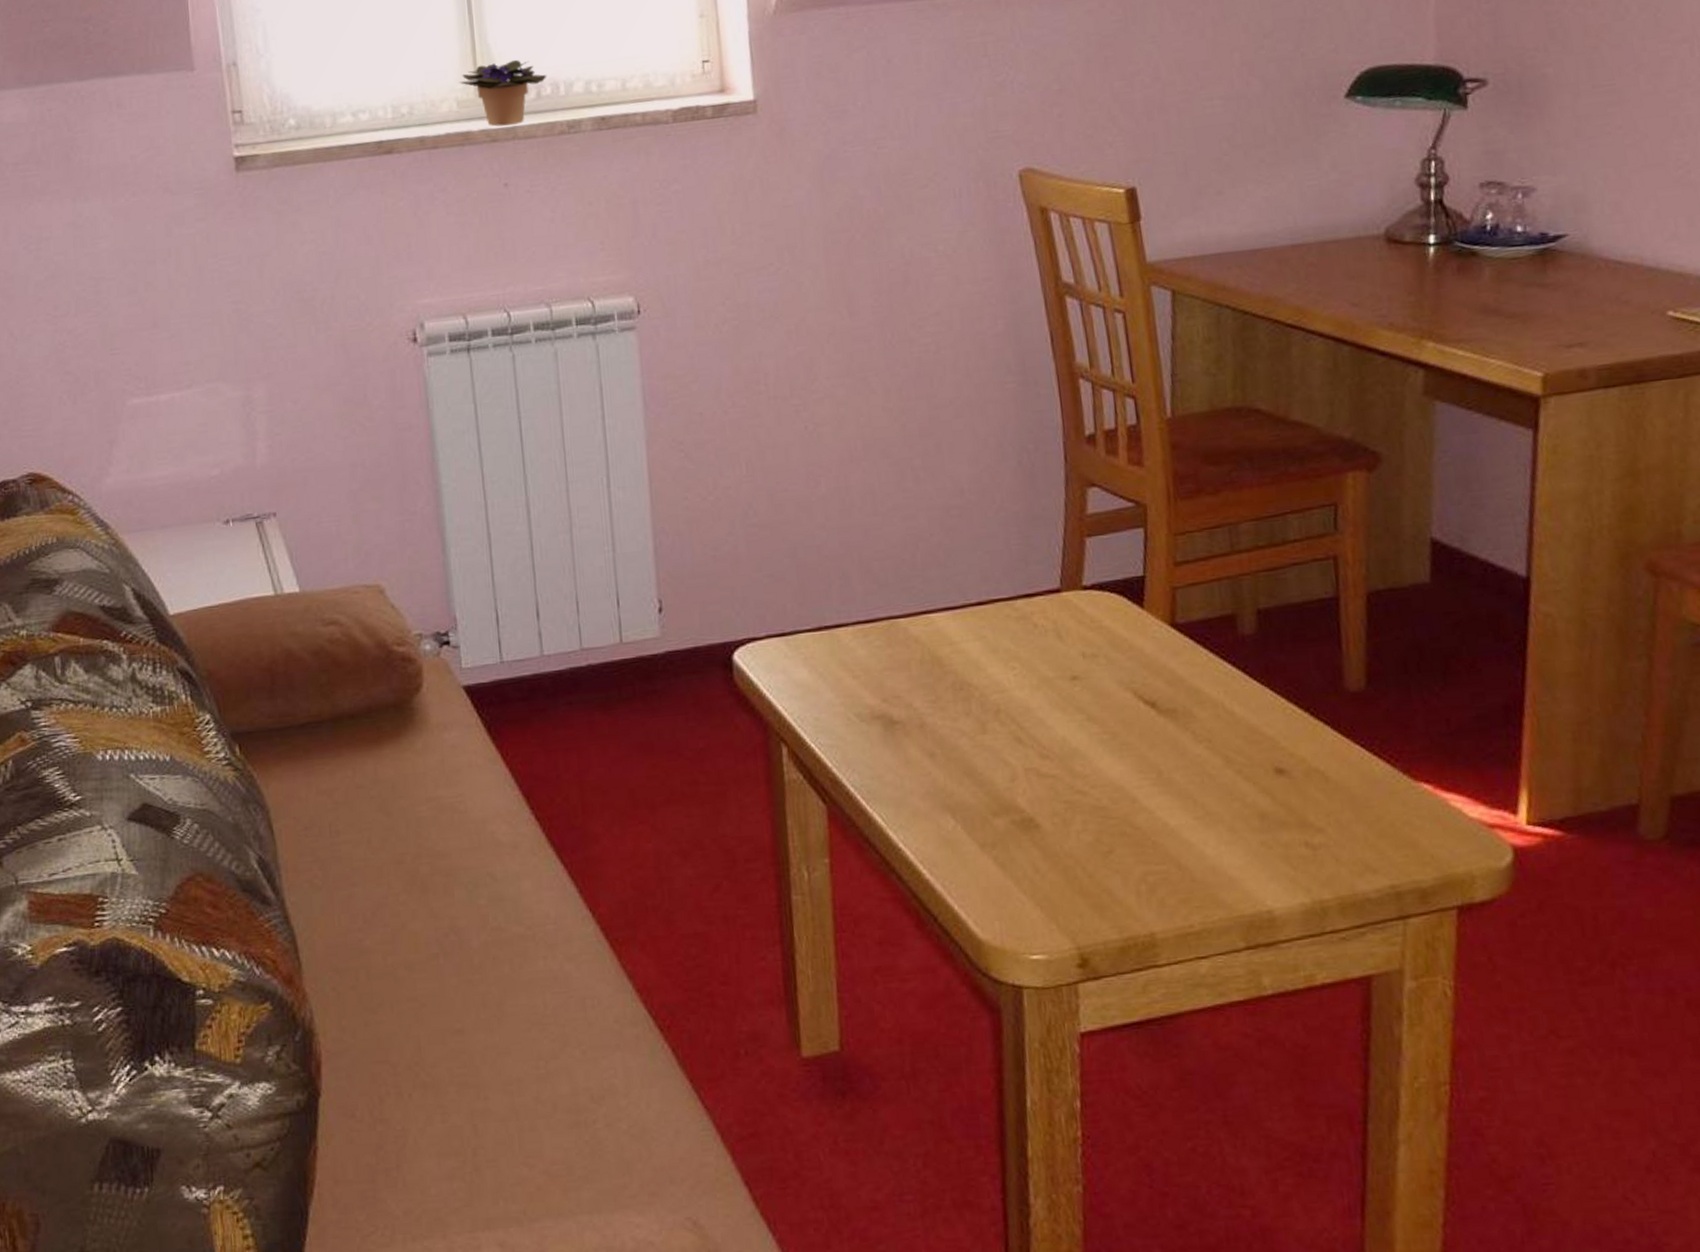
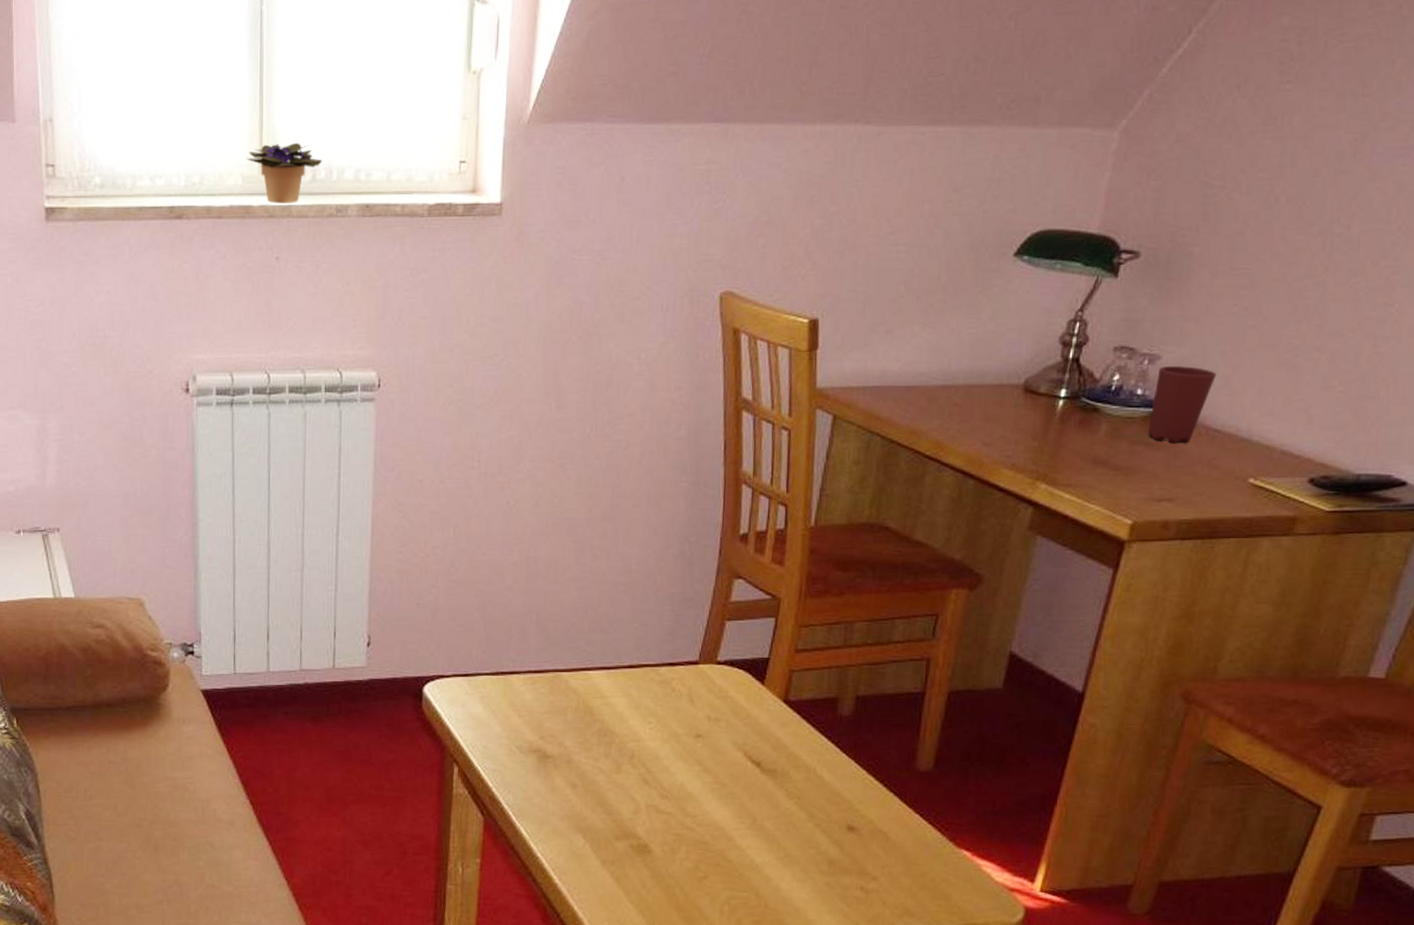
cup: none [1536,195,1604,282] -> present [1148,366,1216,444]

